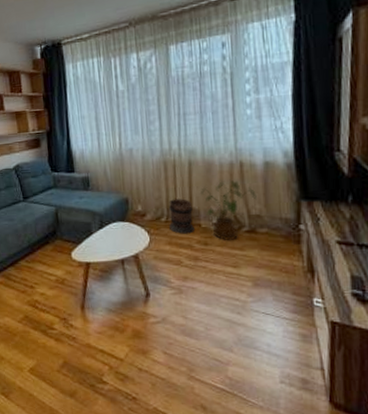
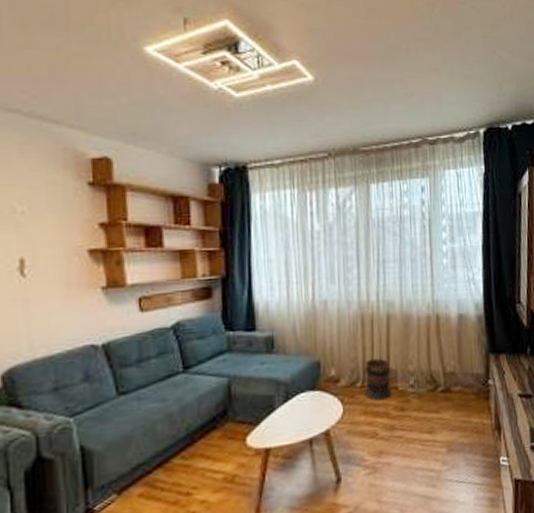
house plant: present [201,180,257,241] -> none [398,335,451,405]

